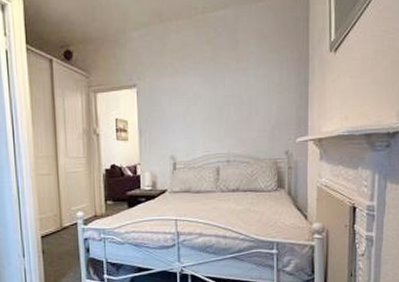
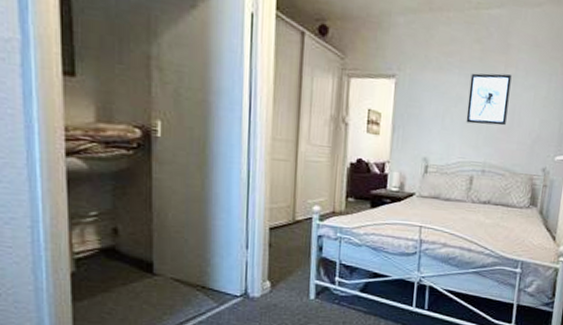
wall art: none [205,69,244,119] -> present [466,73,512,126]

